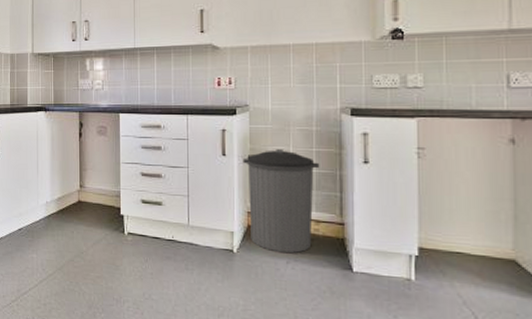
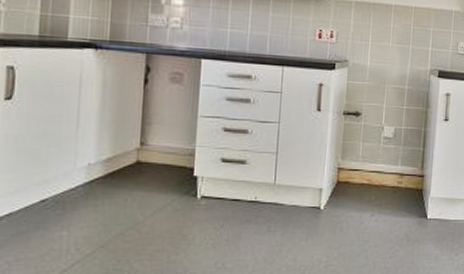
trash can: present [242,148,320,254] -> none [337,105,408,207]

